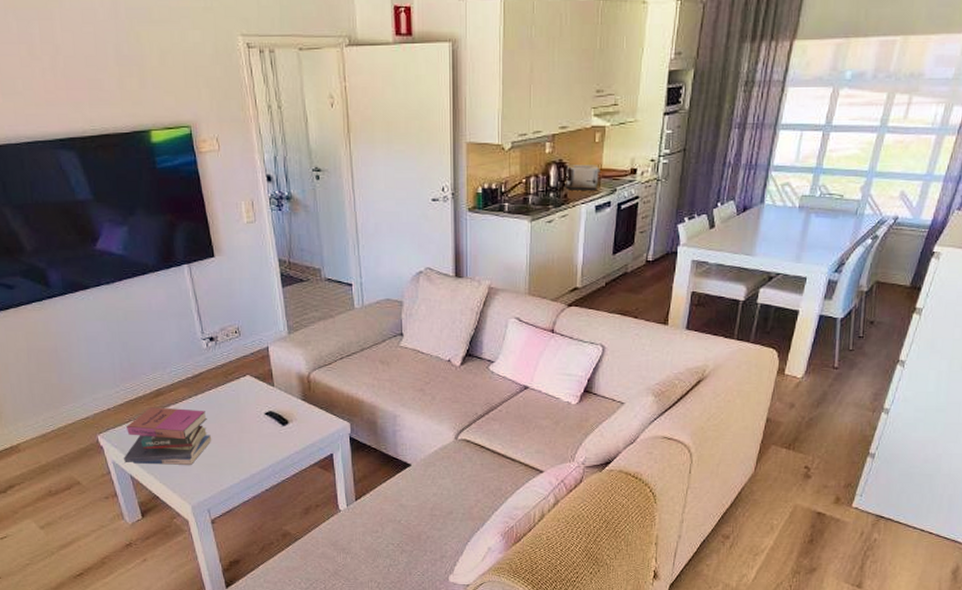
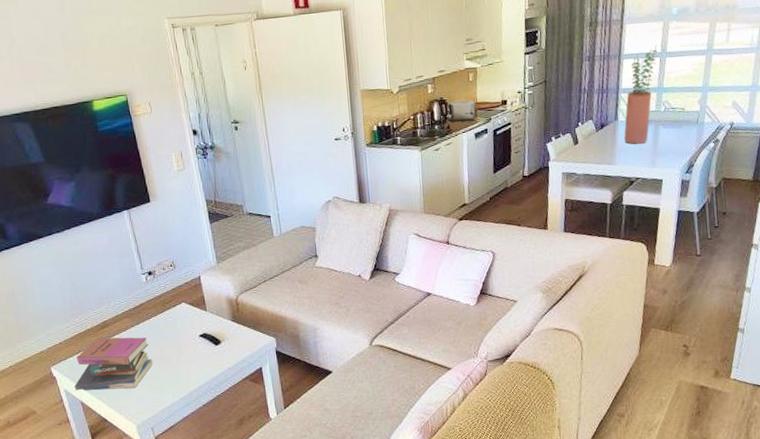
vase: none [768,115,822,233] -> present [624,44,658,144]

